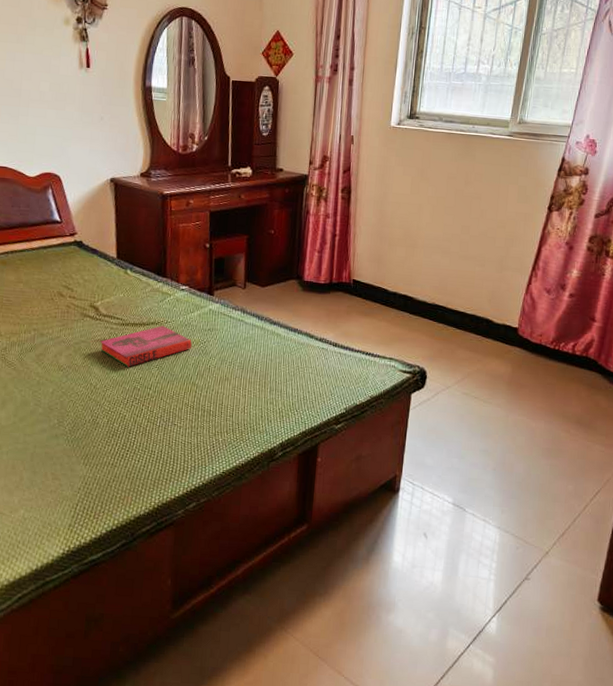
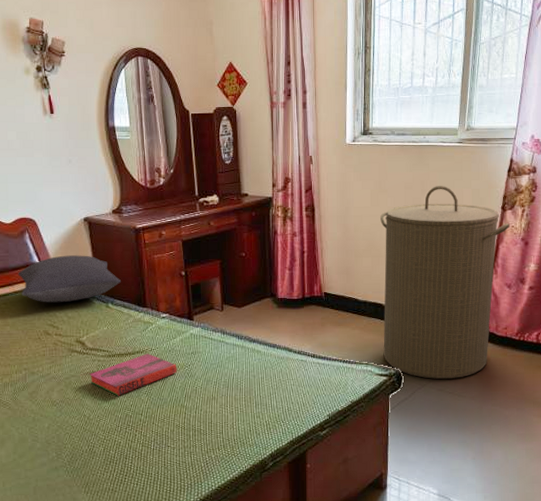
pillow: none [37,215,143,265] -> present [18,255,122,303]
laundry hamper: none [409,179,556,383] -> present [380,186,511,379]

